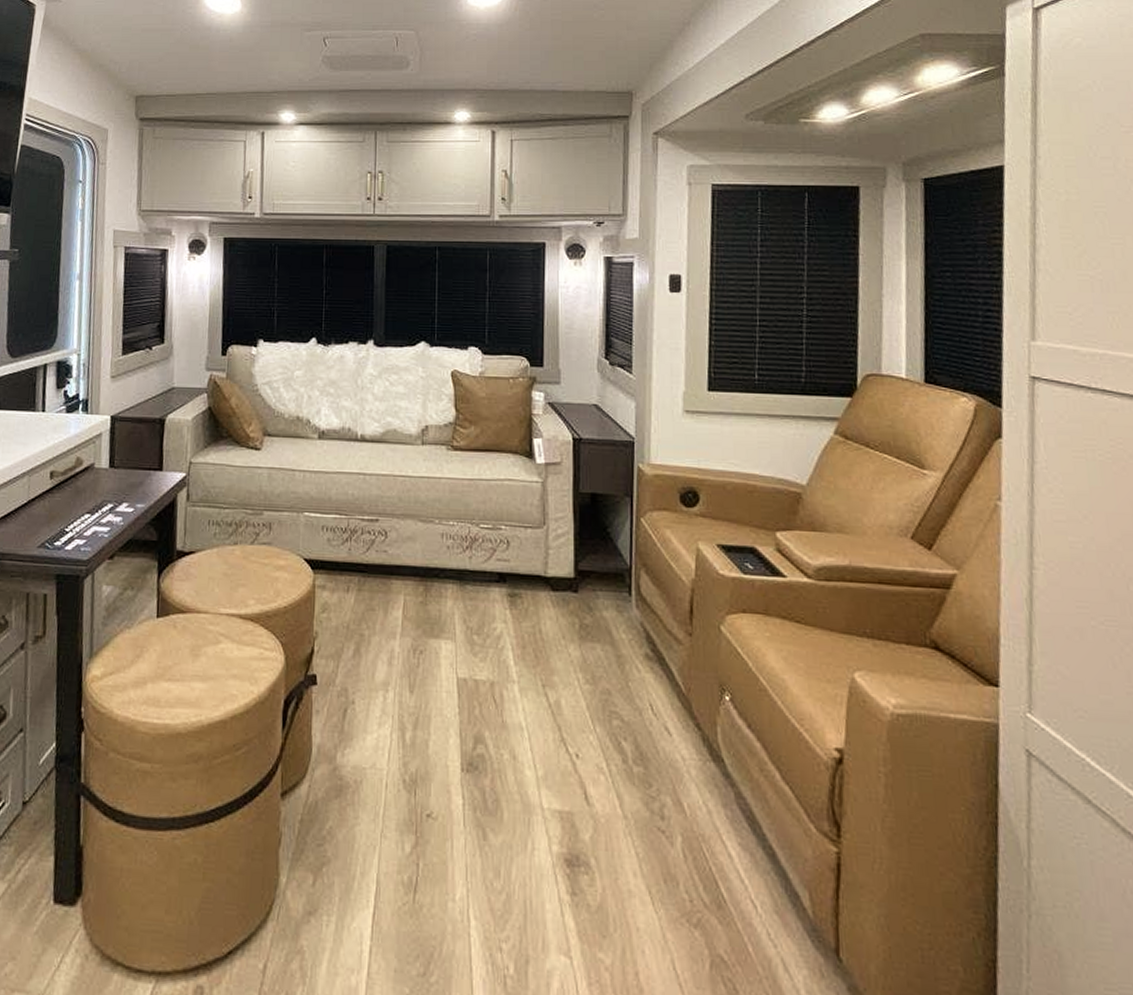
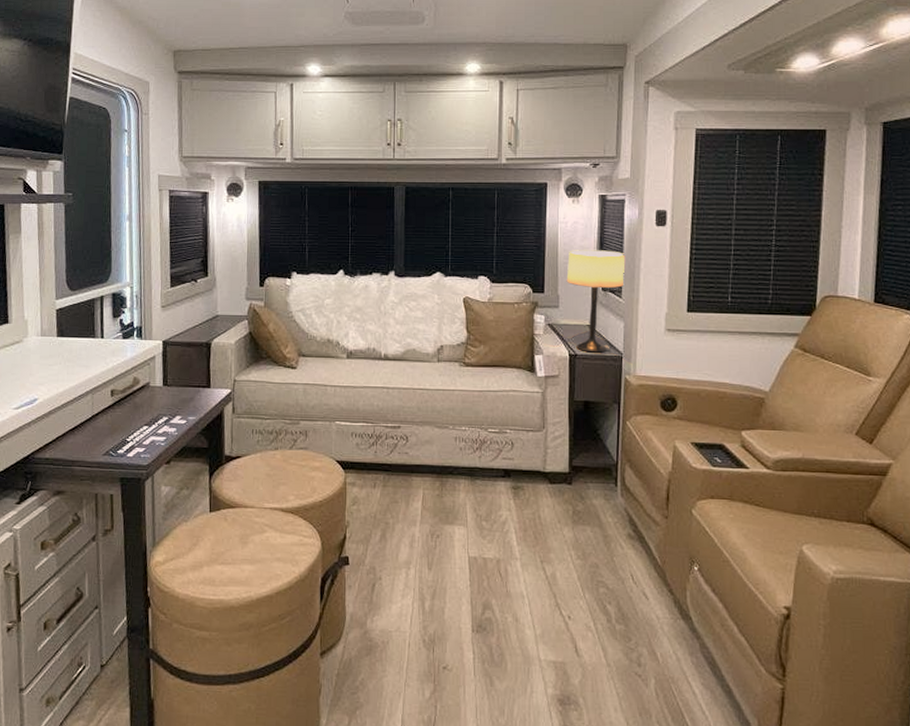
table lamp: none [568,318,636,437] -> present [566,250,626,353]

